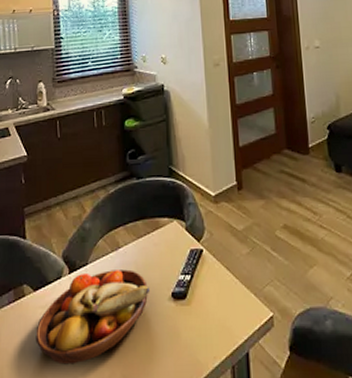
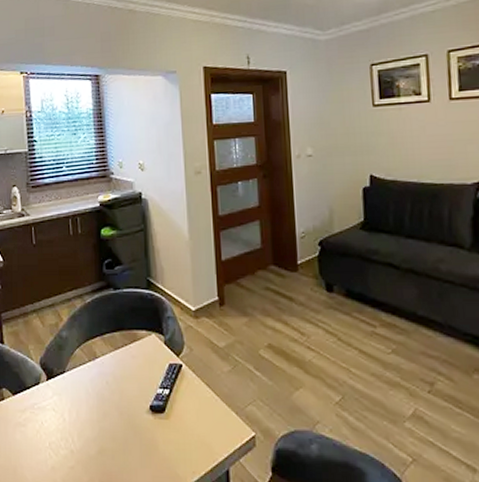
fruit bowl: present [35,269,151,365] -> none [15,379,128,468]

